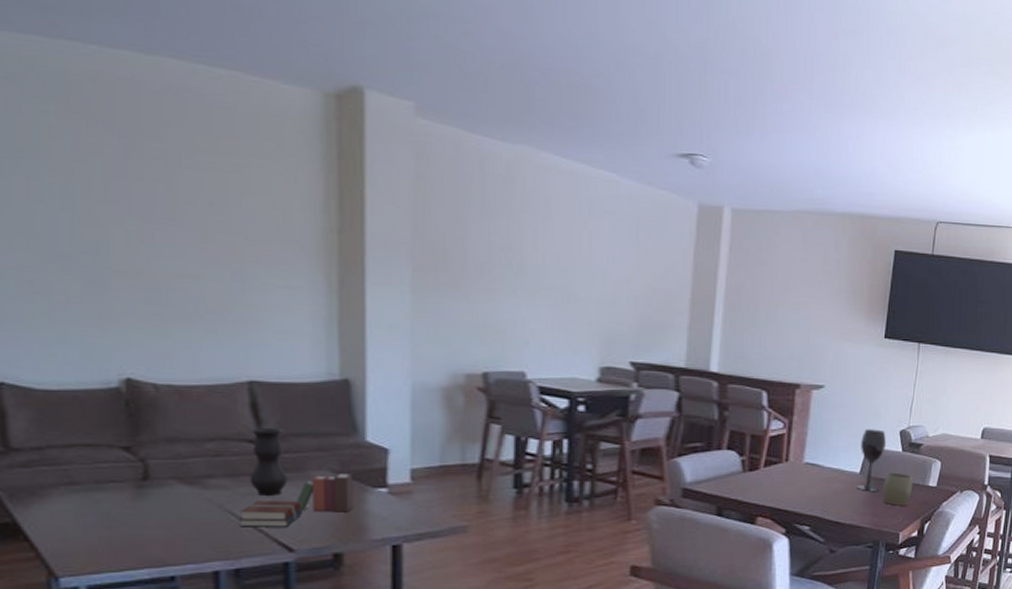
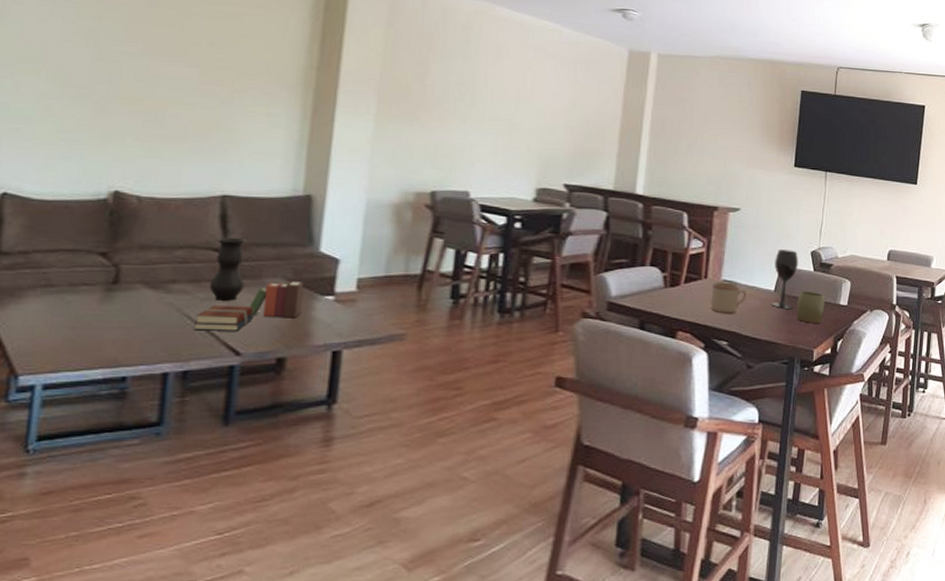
mug: none [792,465,831,498] -> present [711,282,747,314]

